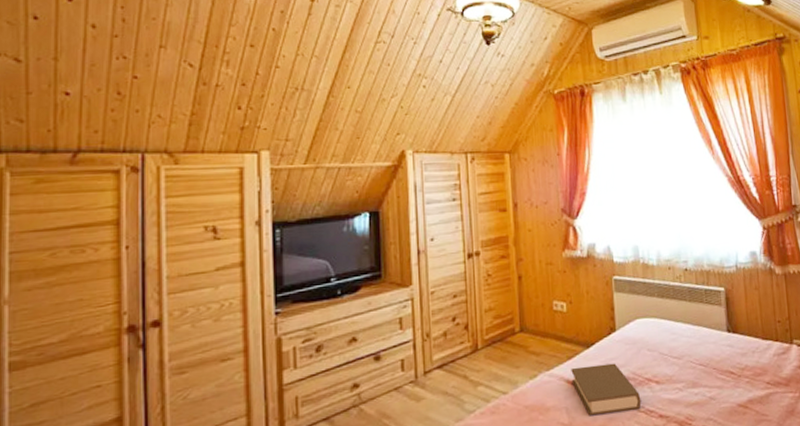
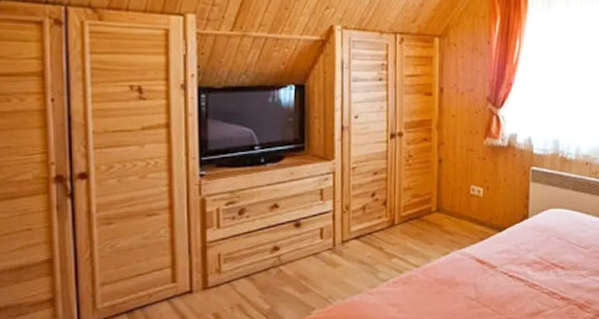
book: present [571,363,642,416] -> none [481,247,546,293]

